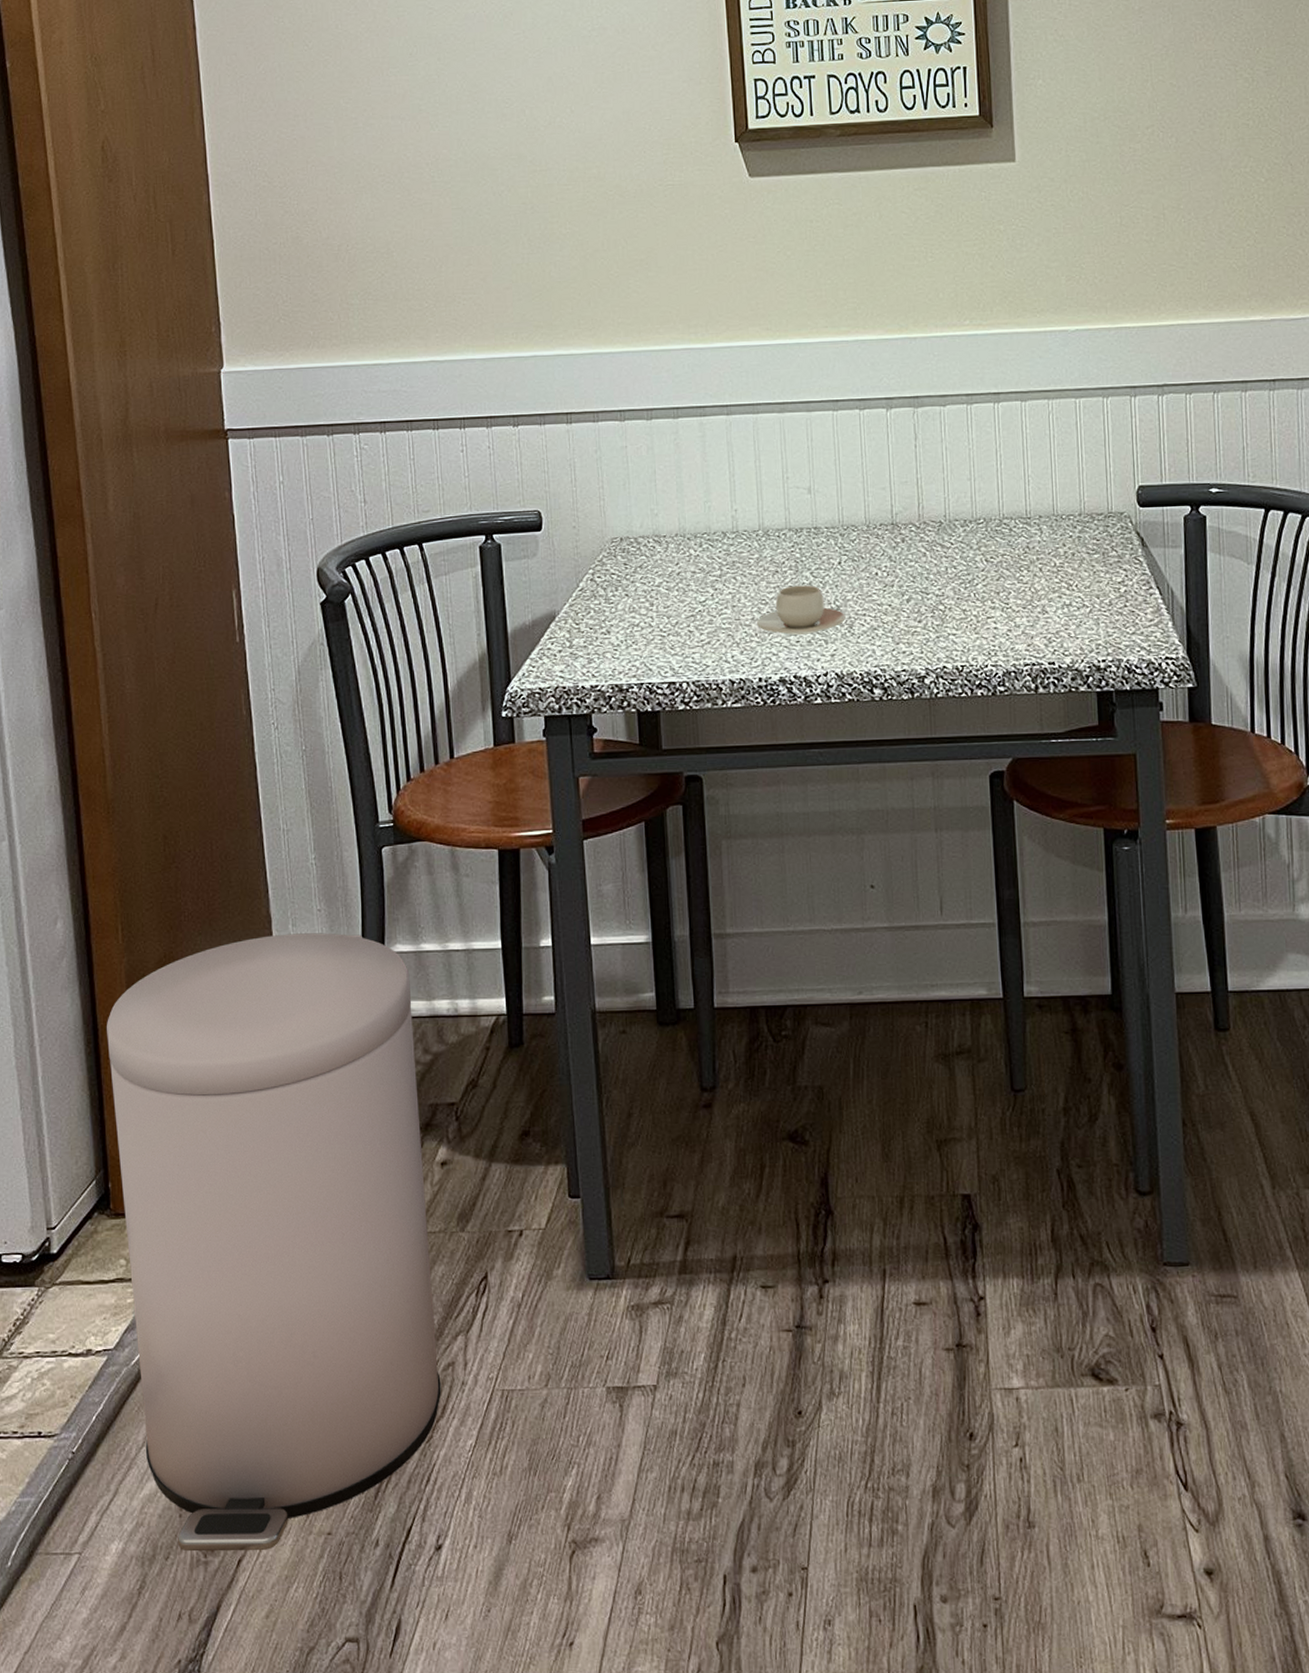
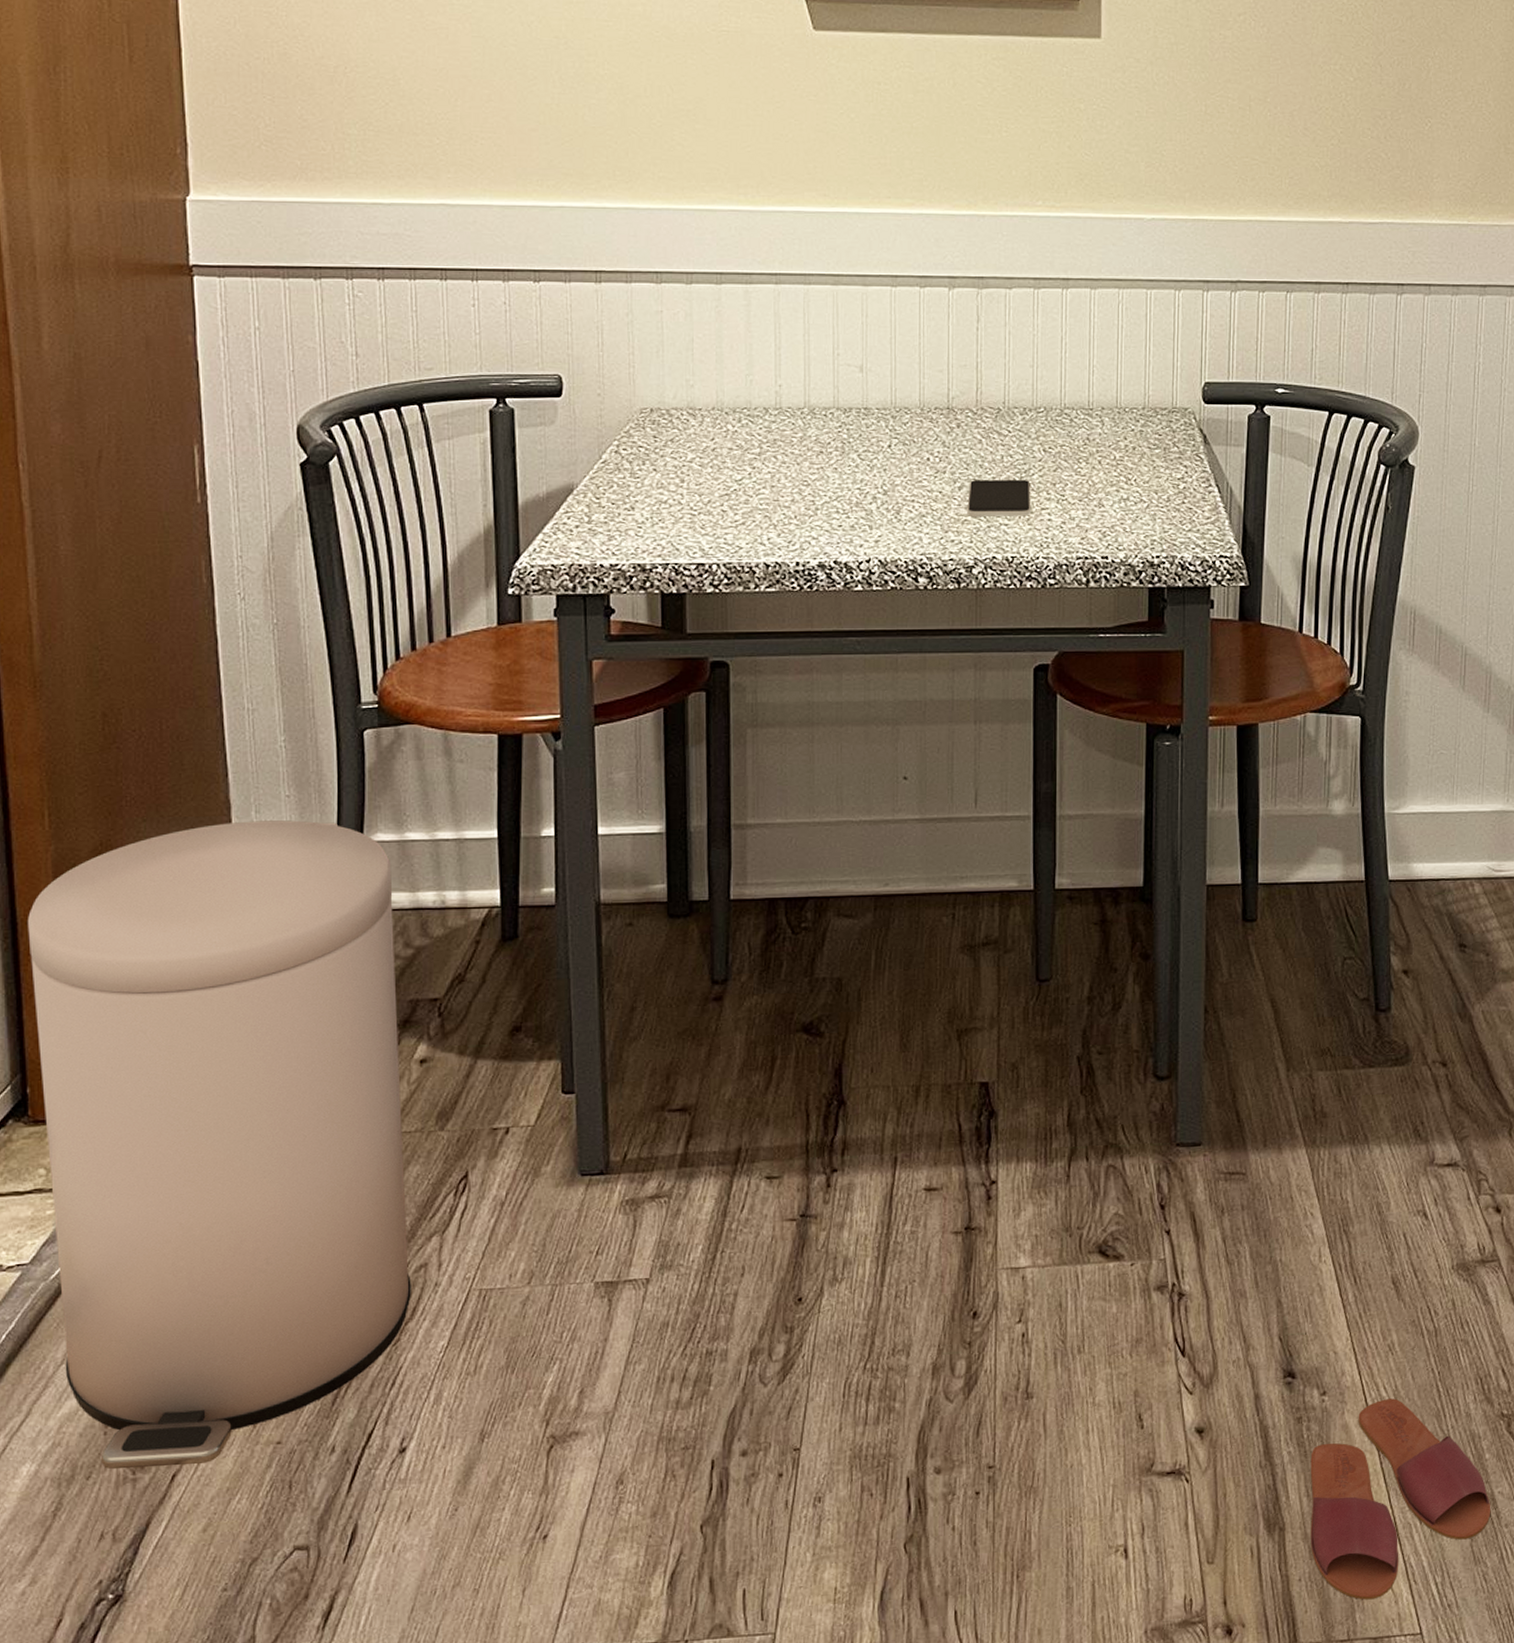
teacup: present [756,585,846,636] -> none [796,467,893,520]
smartphone: none [916,589,978,629] -> present [967,479,1032,518]

